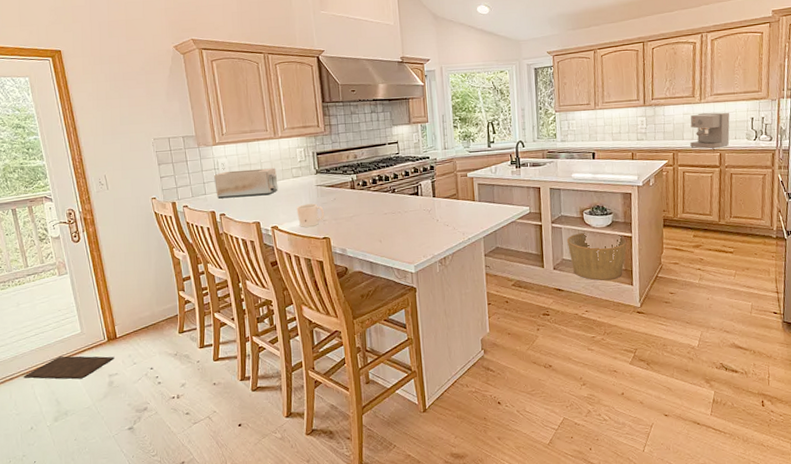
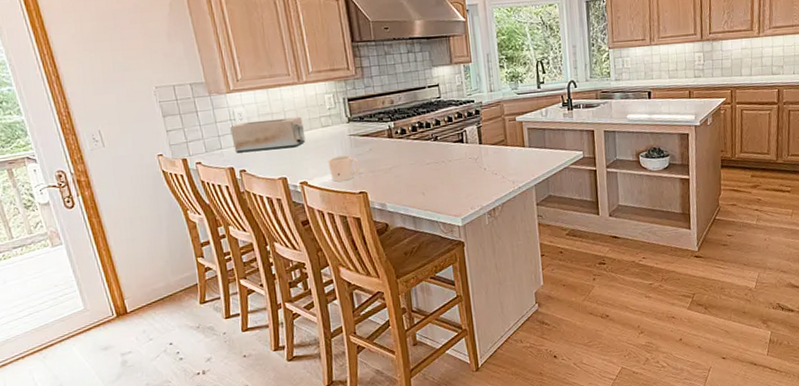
doormat: present [23,356,115,379] -> none [18,333,127,364]
basket: present [567,233,627,281] -> none [623,177,685,226]
coffee maker: present [690,112,730,149] -> none [748,46,789,85]

